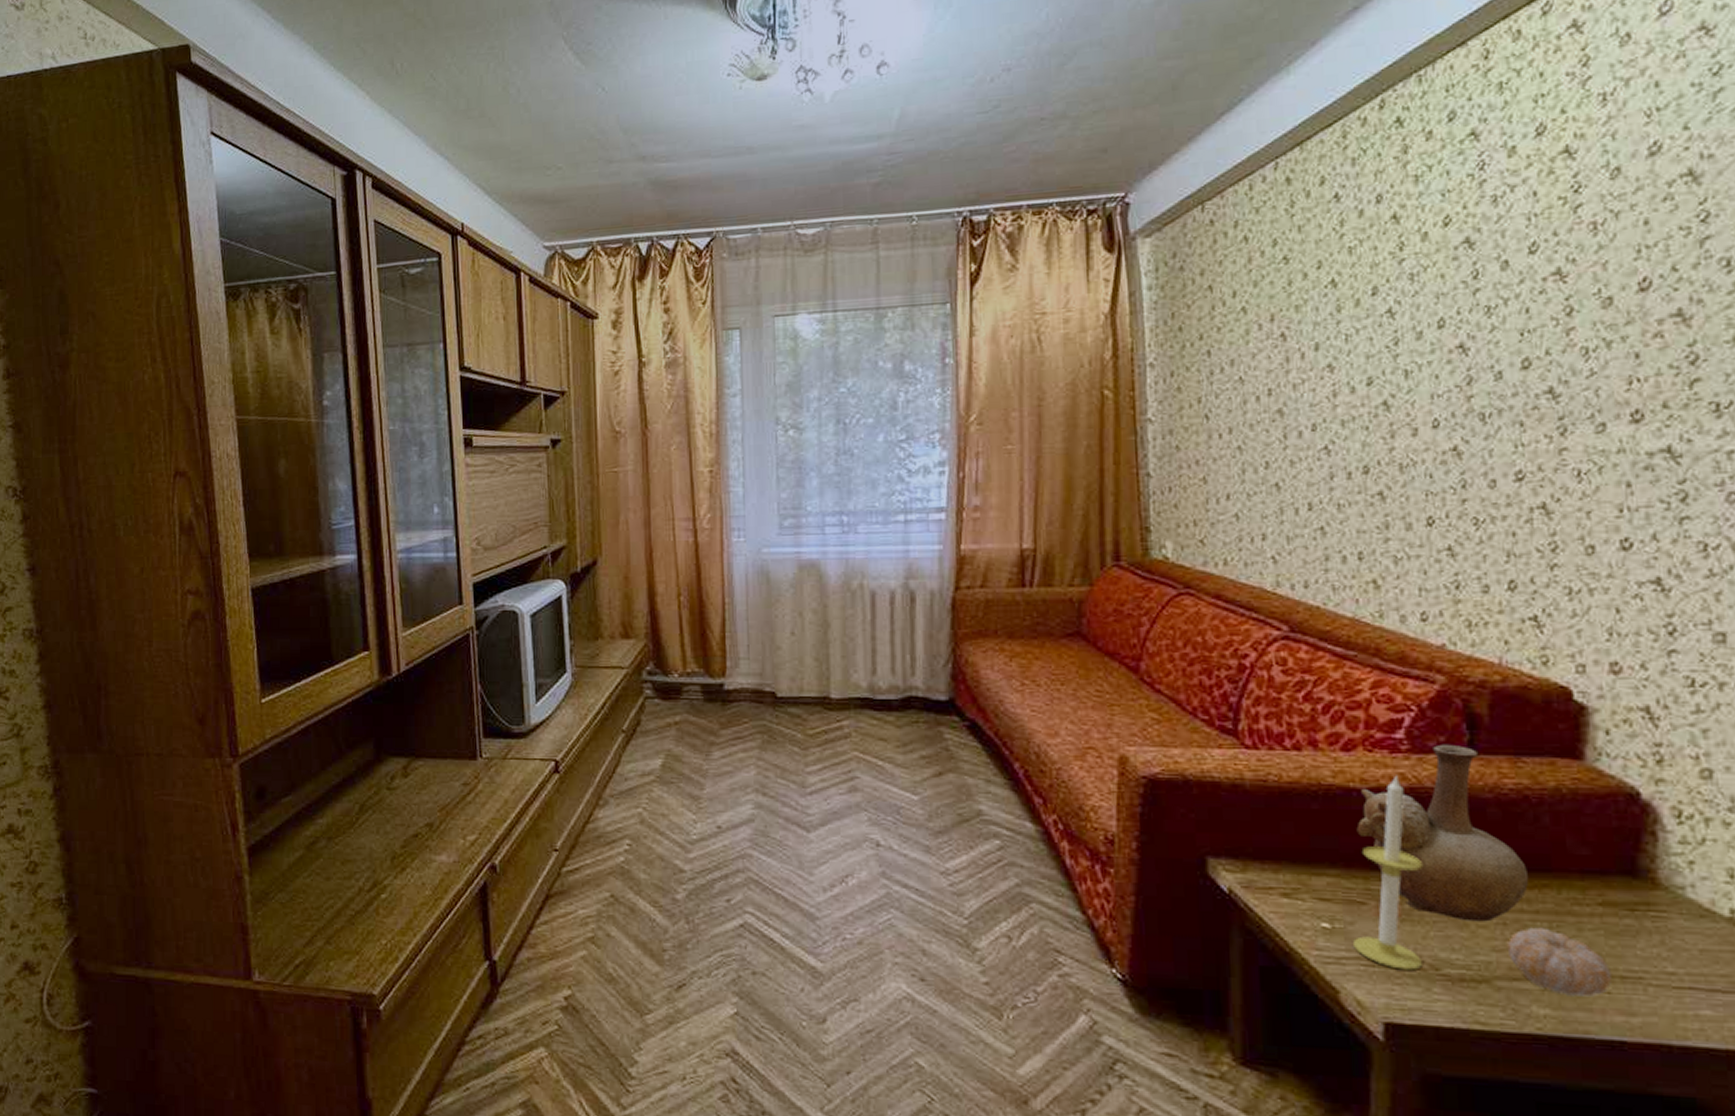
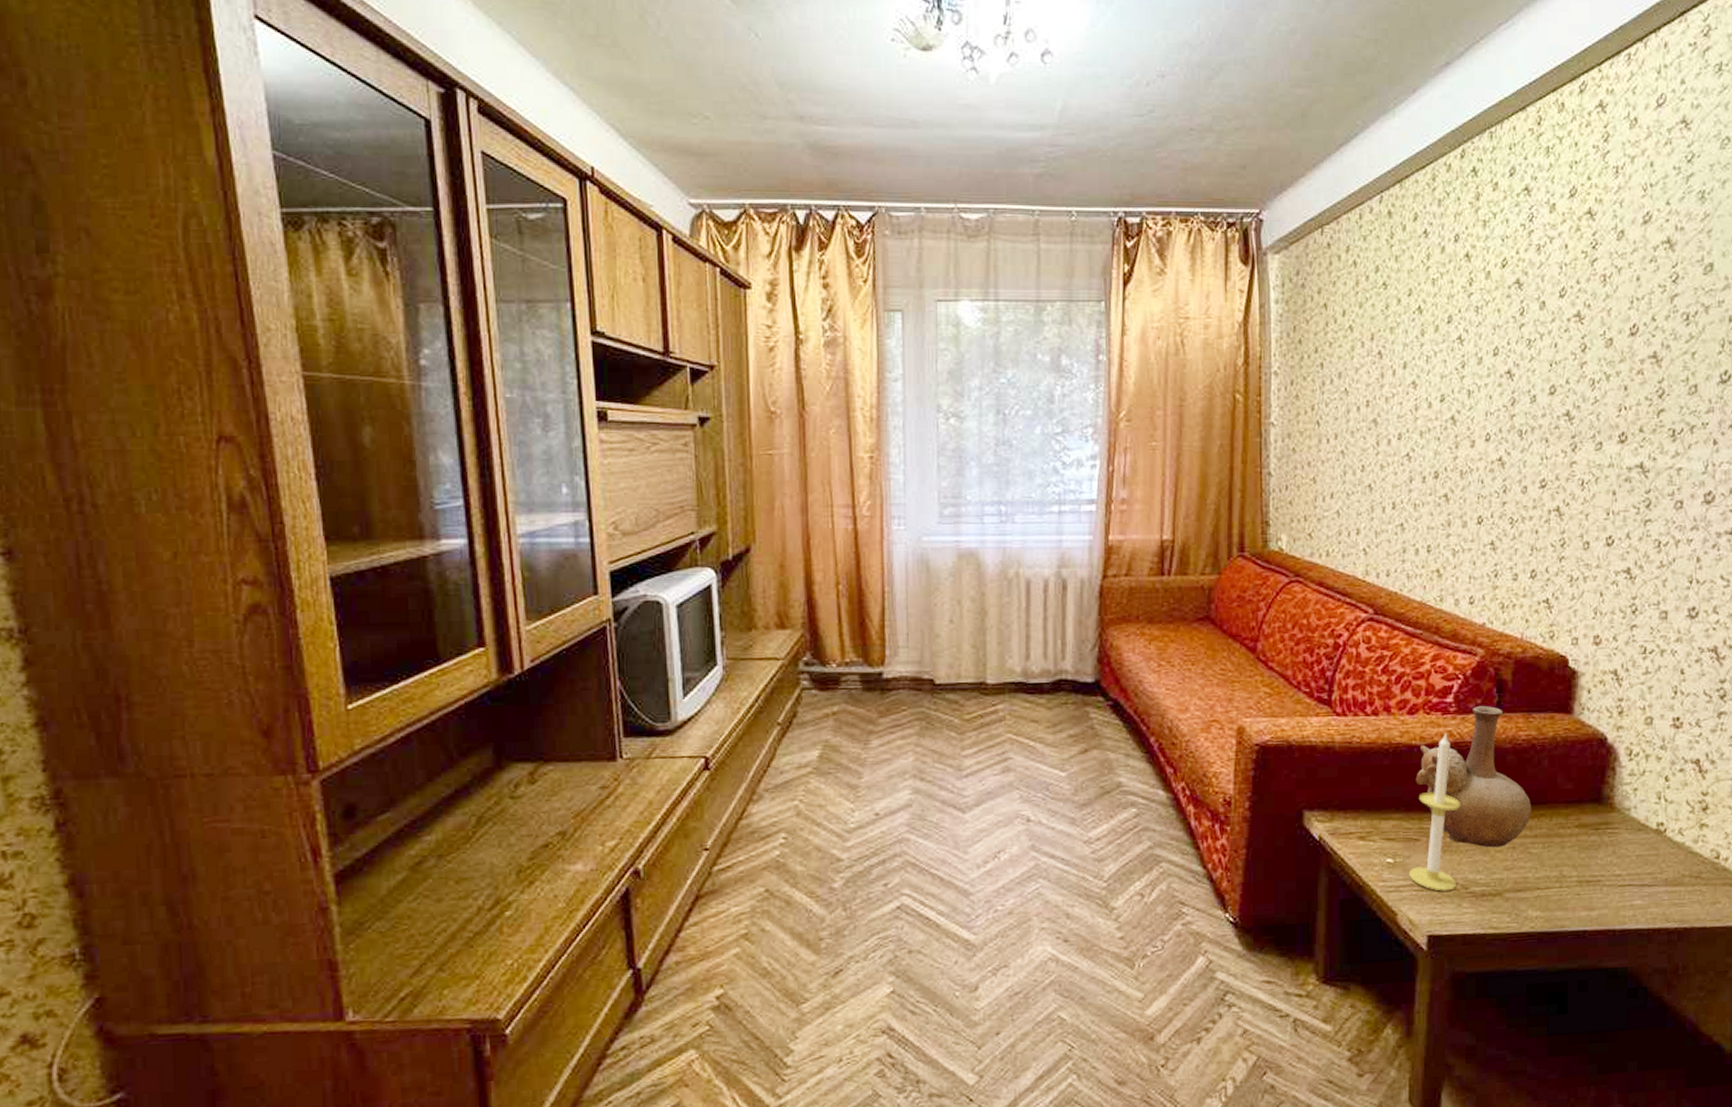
fruit: present [1506,927,1613,997] -> none [1514,848,1582,900]

